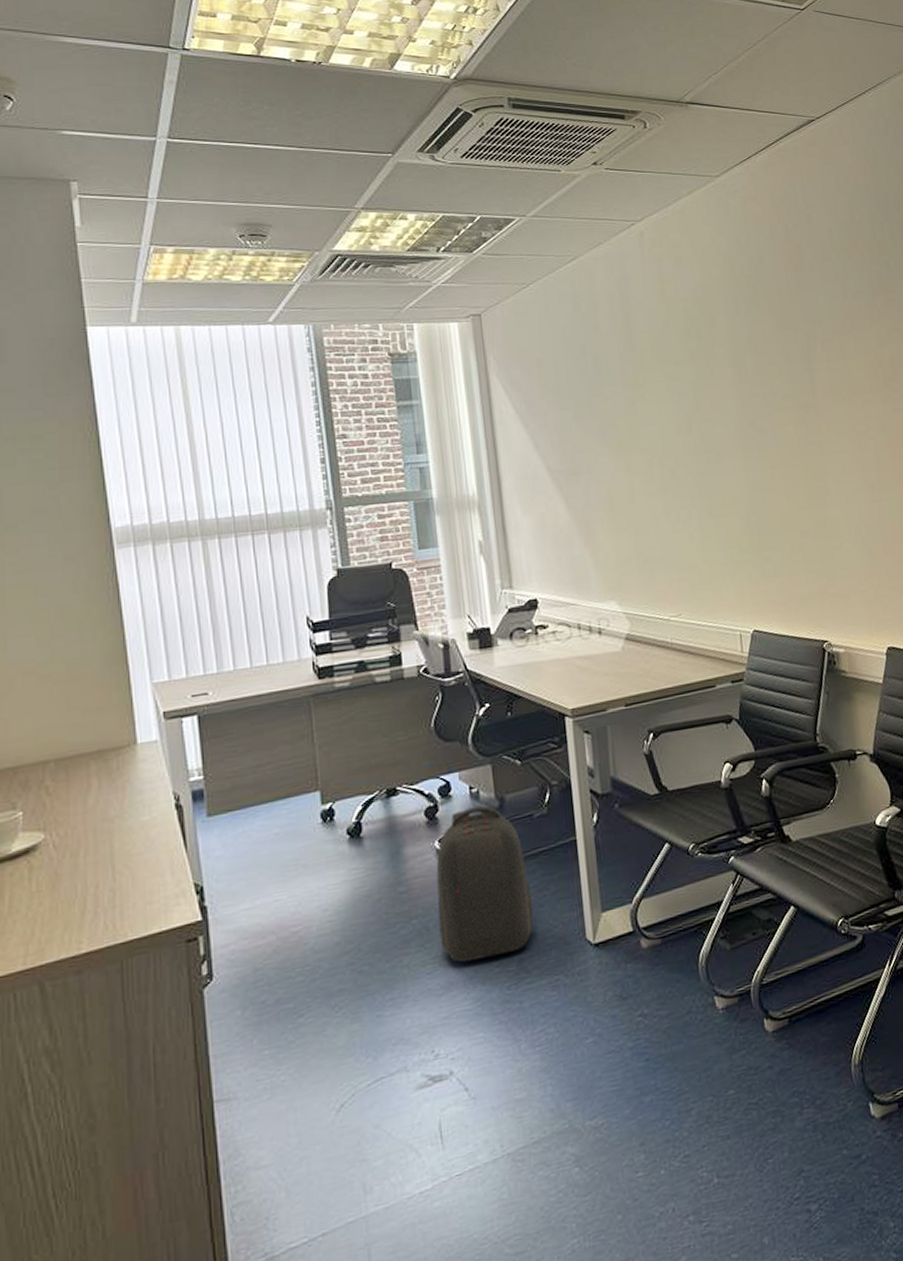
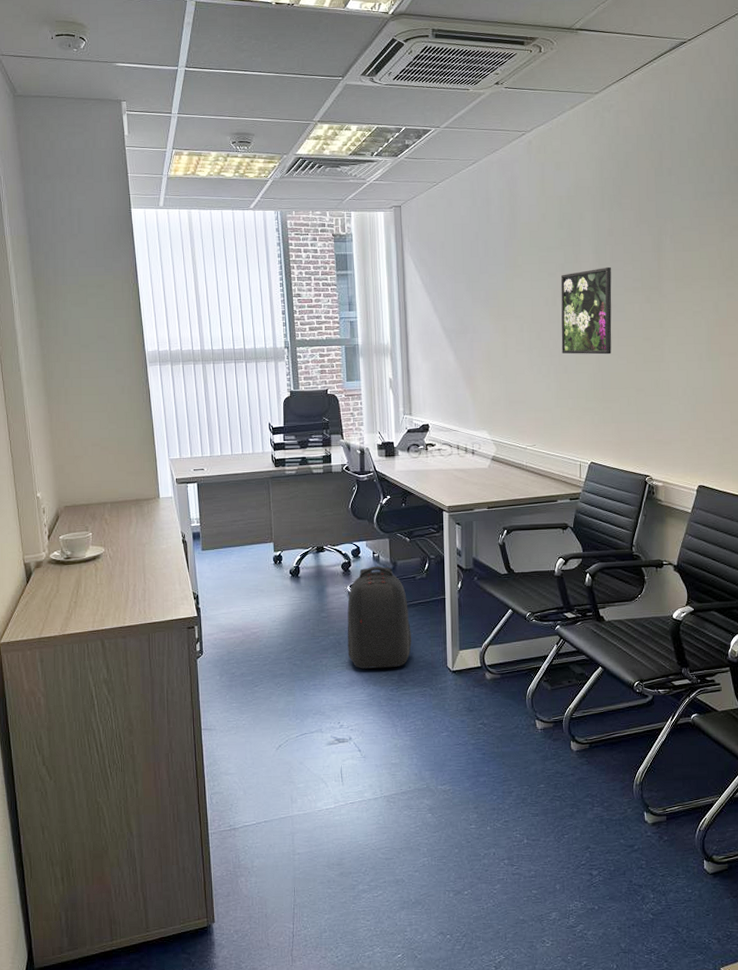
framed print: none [694,382,766,494] -> present [560,266,612,355]

